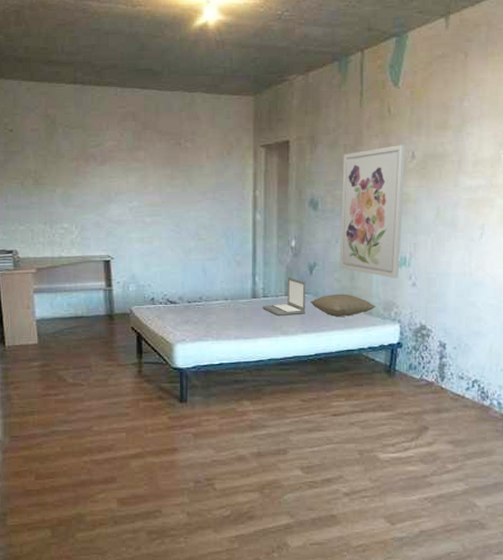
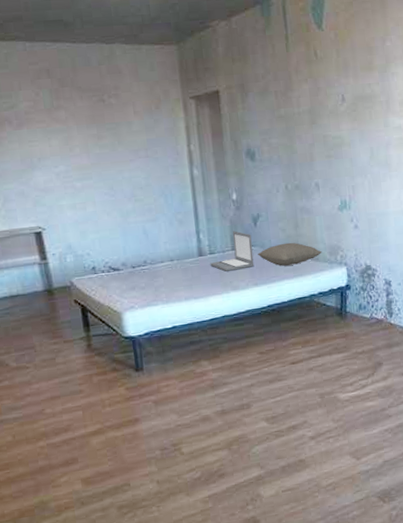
wall art: present [340,144,406,278] -> none [275,87,341,223]

